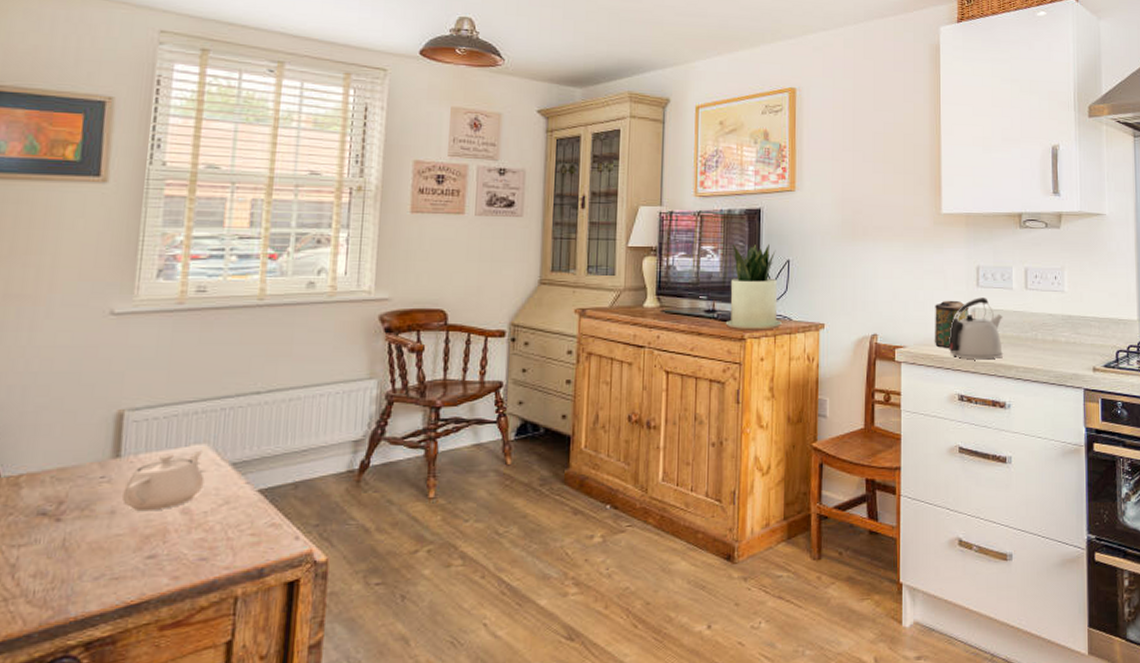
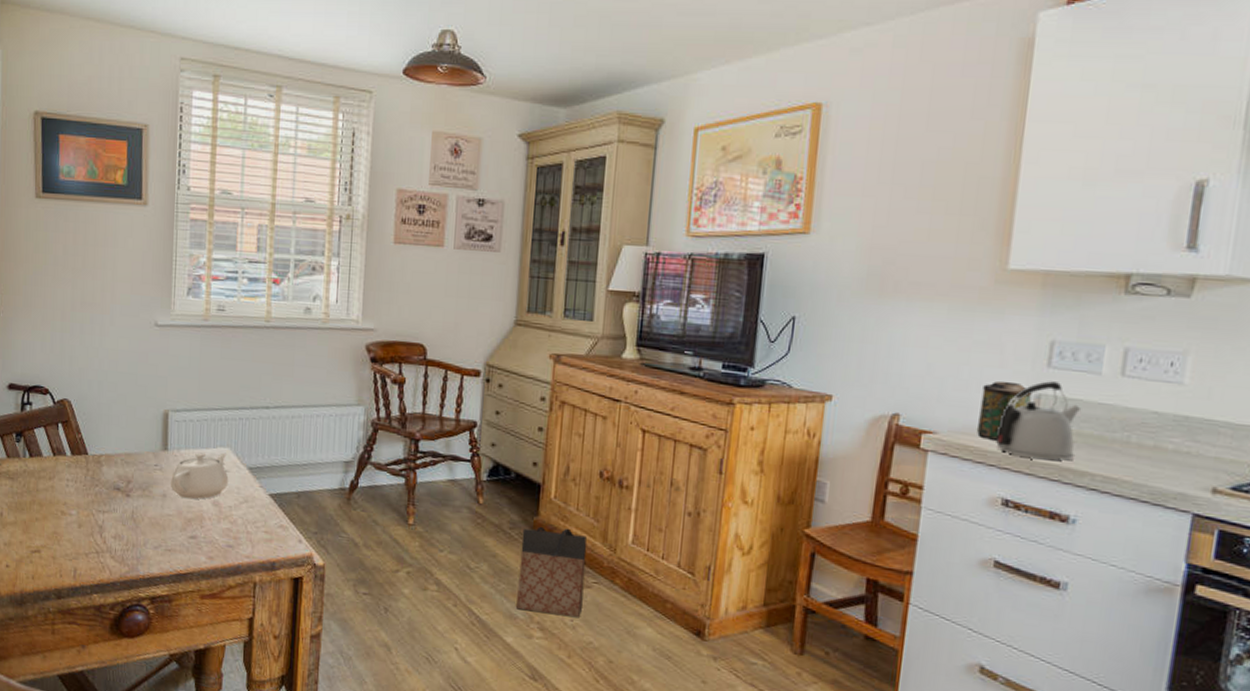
bag: none [549,475,619,569] -> present [516,526,587,618]
planter: present [725,244,782,330] -> none [712,294,780,397]

